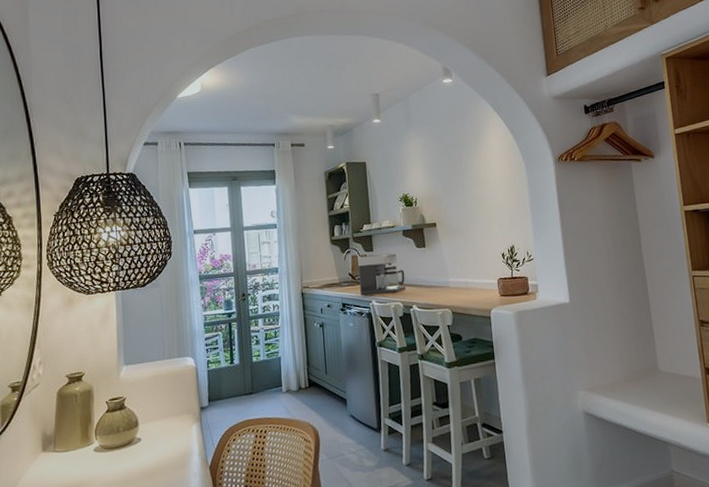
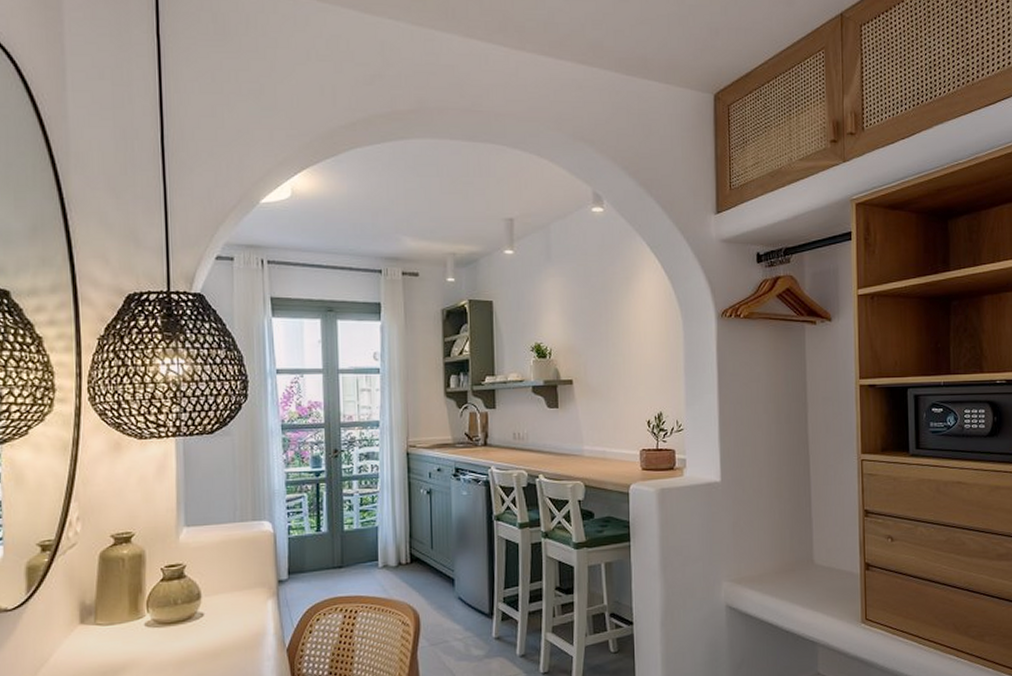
coffee maker: present [358,253,406,296] -> none [476,412,532,461]

